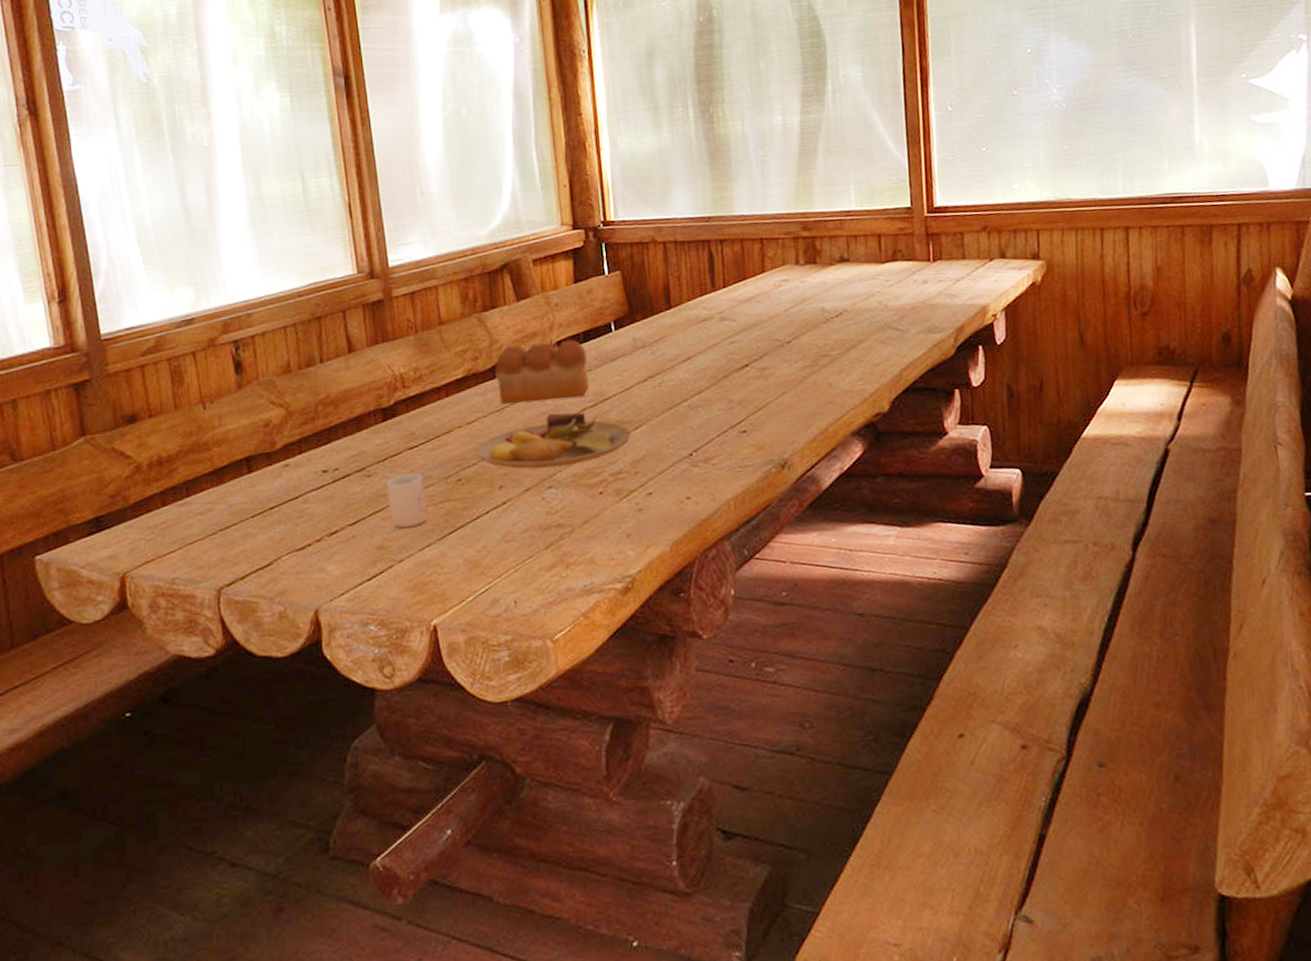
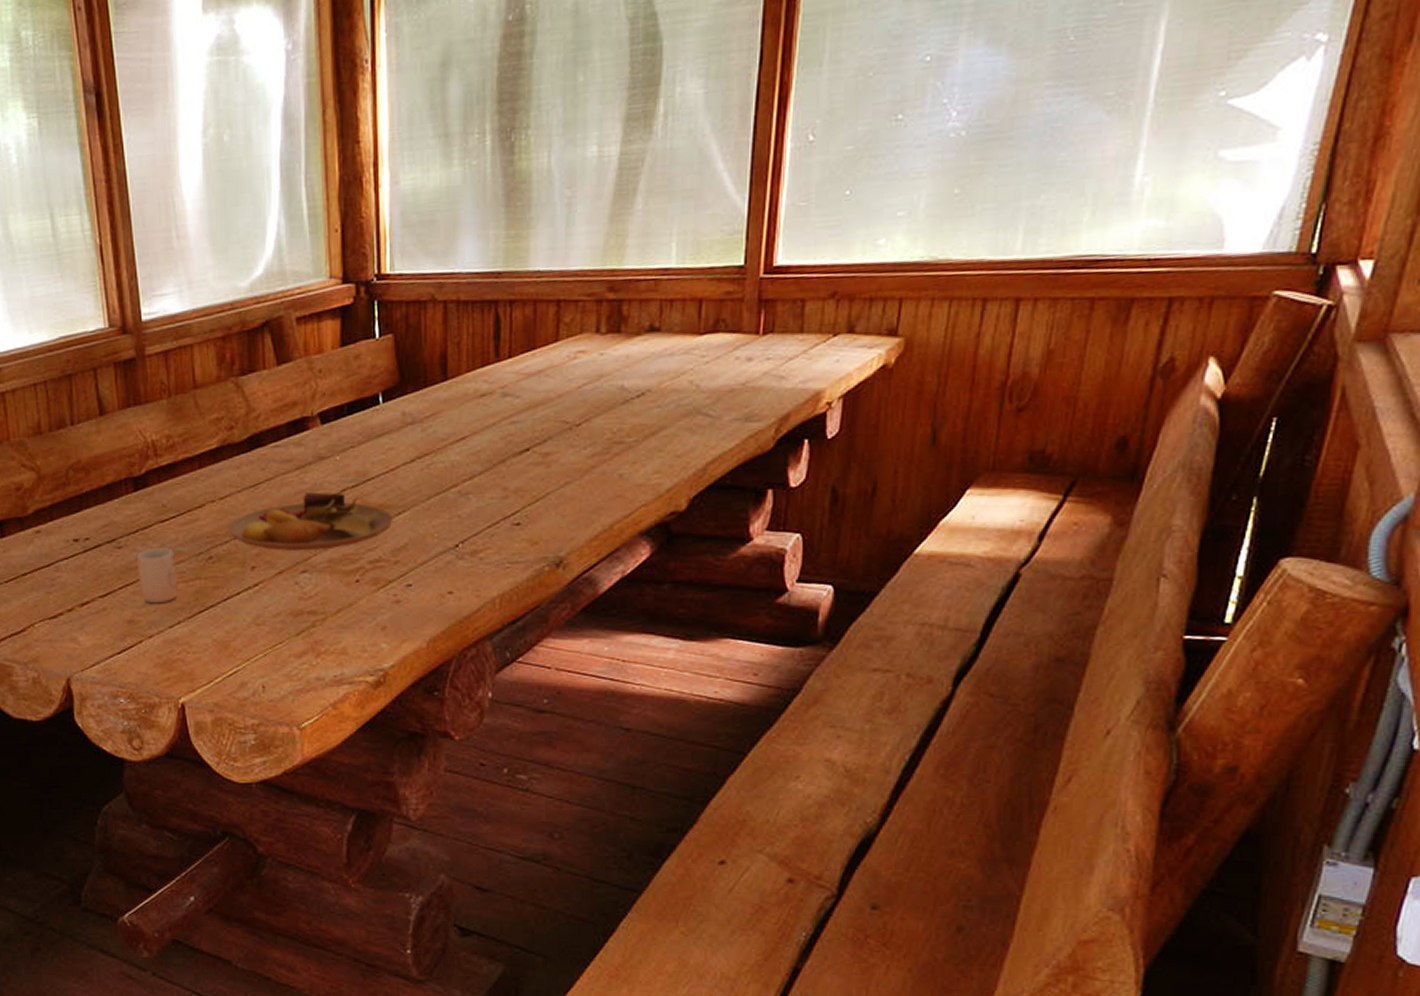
bread: present [494,339,590,404] -> none [250,411,352,479]

